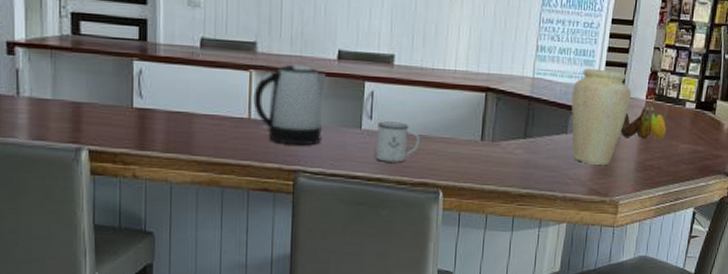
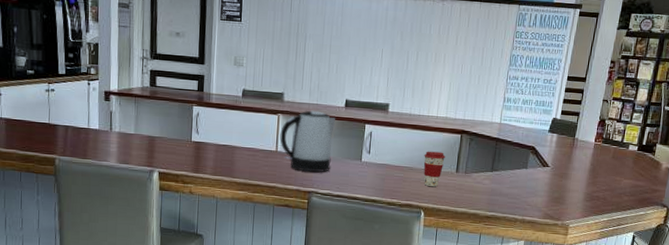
mug: present [376,121,420,163] -> none [372,155,407,188]
coffee cup: none [440,114,467,159] -> present [423,151,445,187]
vase: present [571,68,631,165] -> none [531,116,582,195]
banana: present [620,106,667,139] -> none [571,148,612,175]

